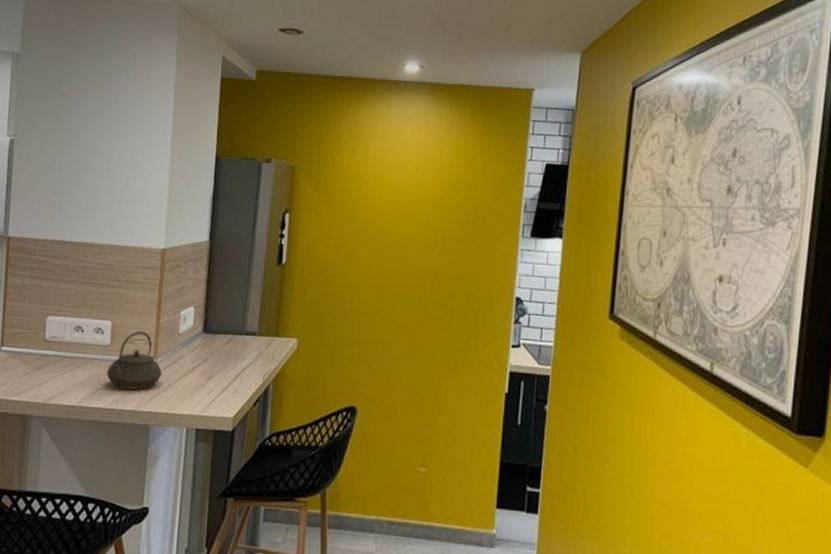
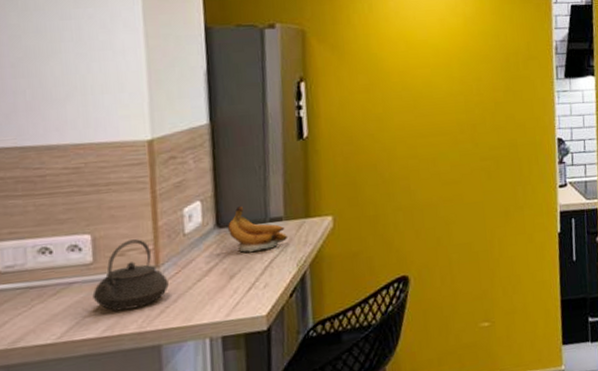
banana: none [212,317,259,359] -> present [228,206,288,252]

